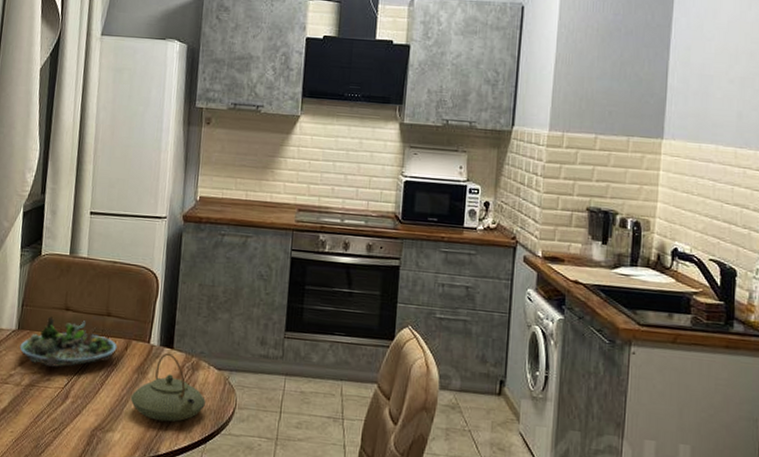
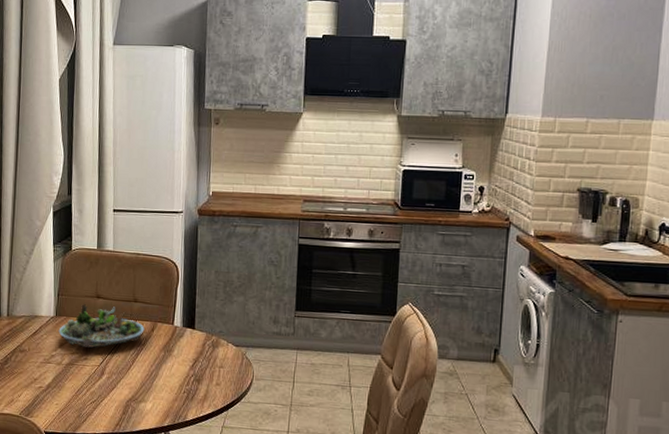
teapot: present [130,352,206,422] -> none [159,332,226,393]

